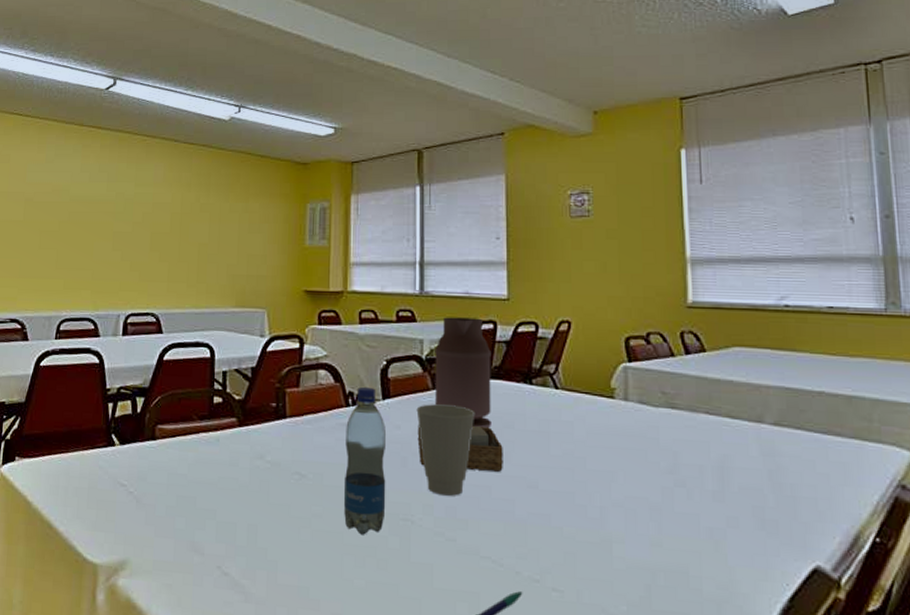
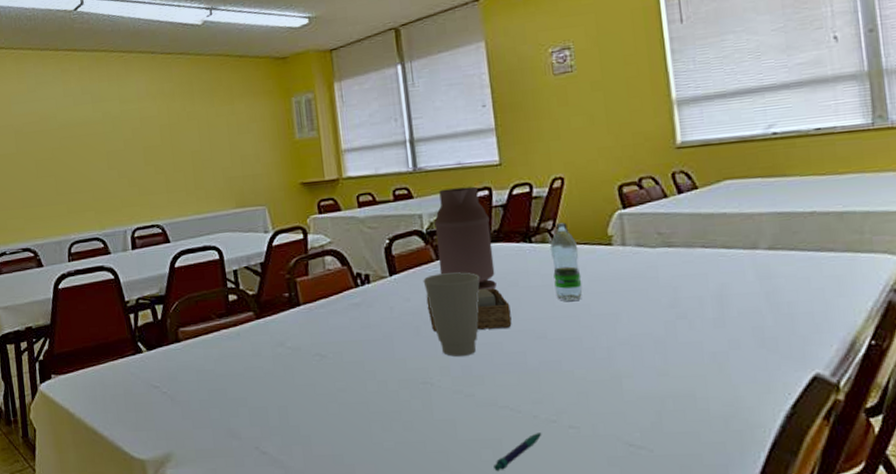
bottle: present [343,386,386,535] -> none [358,266,405,402]
bottle: none [551,368,580,453] -> present [550,222,583,302]

